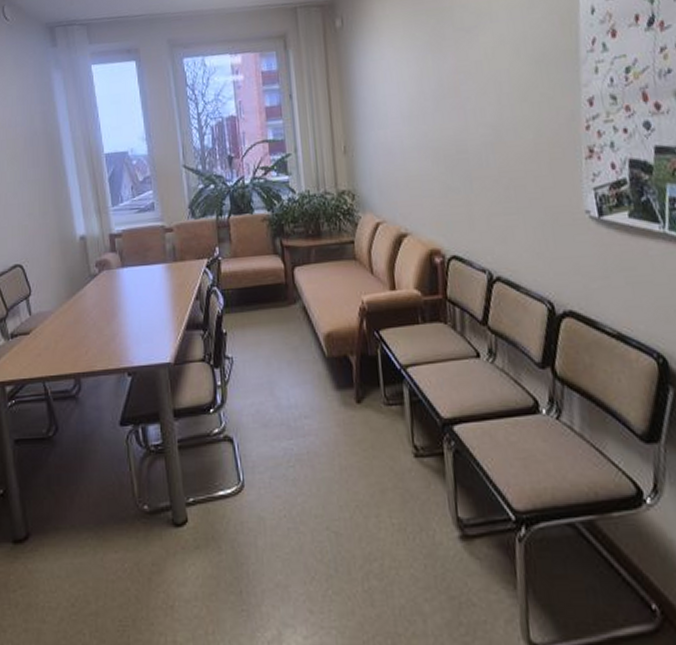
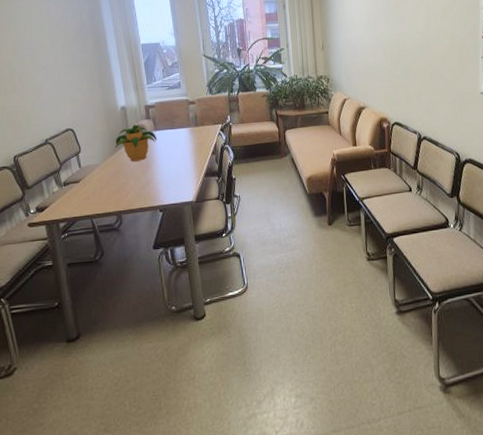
potted plant: none [72,259,125,308] -> present [115,124,157,162]

